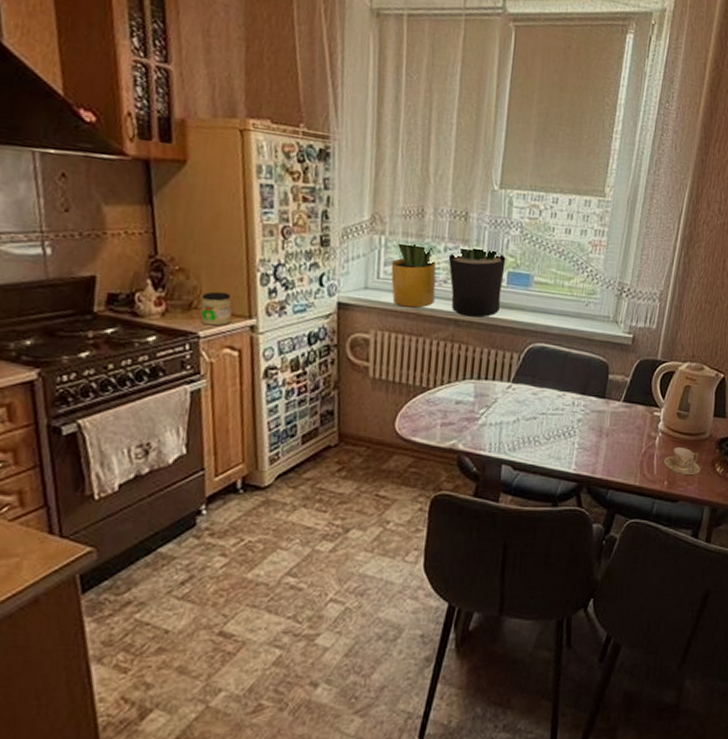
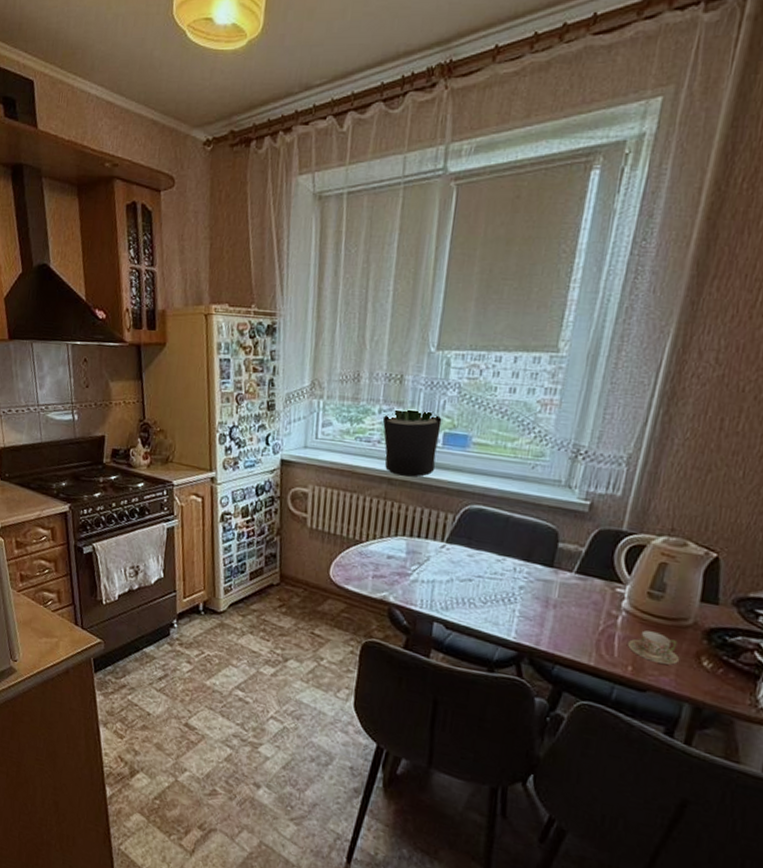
jar: present [200,291,233,326] -> none [174,448,198,477]
planter: present [391,242,437,308] -> none [328,406,371,466]

